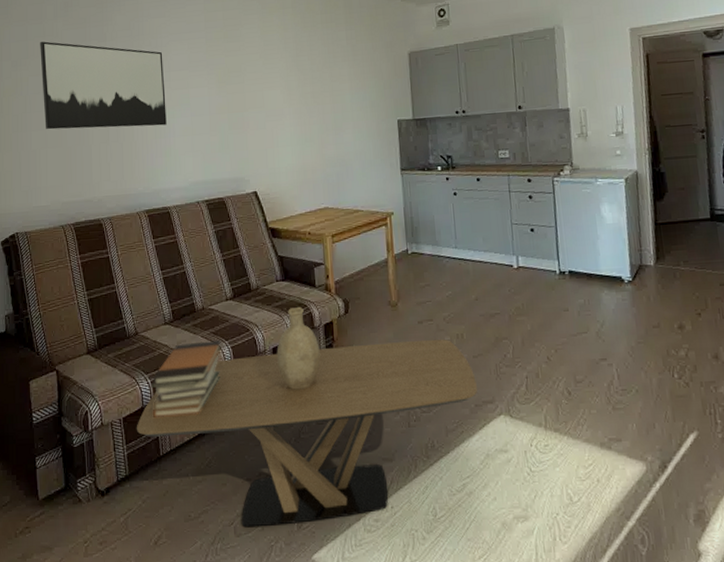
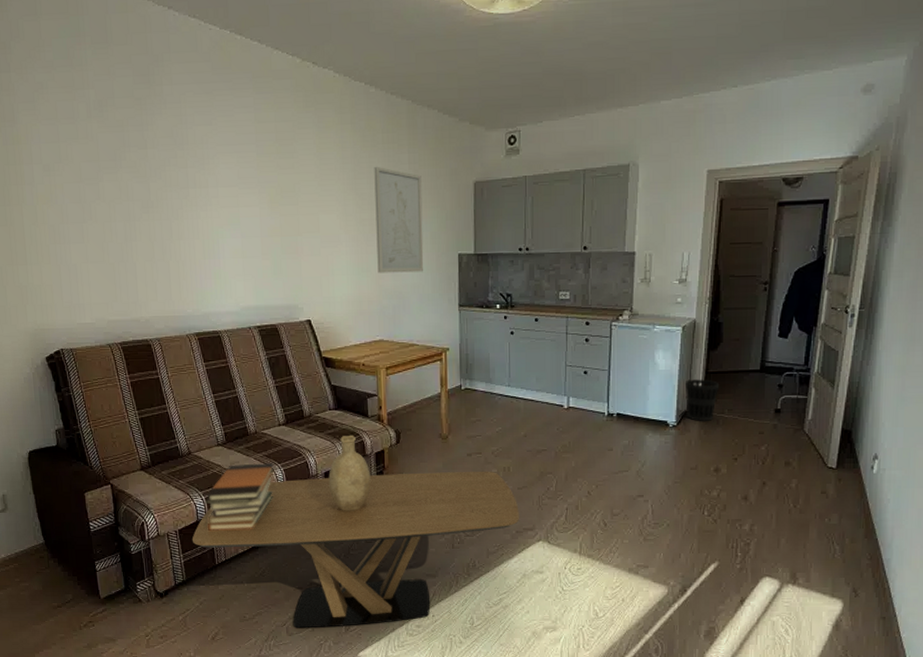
wall art: present [40,41,167,130] -> none [73,145,216,246]
wall art: none [314,43,364,143] -> present [374,166,424,273]
wastebasket: none [635,231,672,275] -> present [686,379,720,421]

